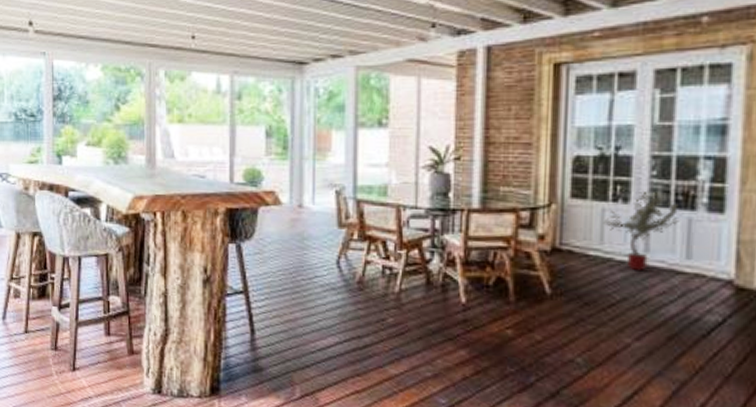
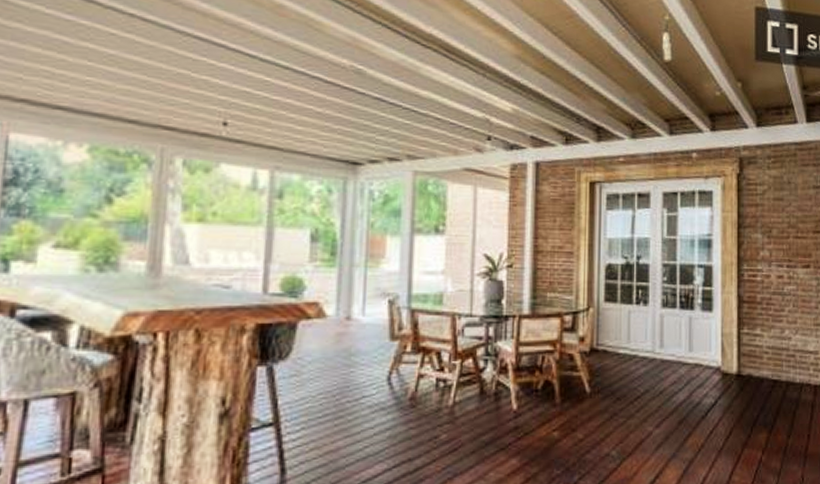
potted tree: present [603,191,680,272] -> none [629,294,683,365]

